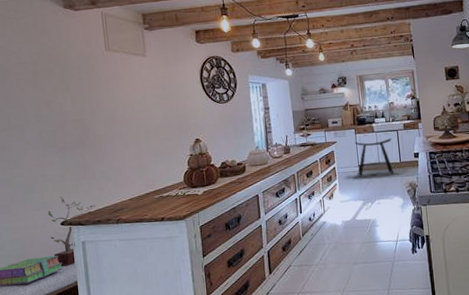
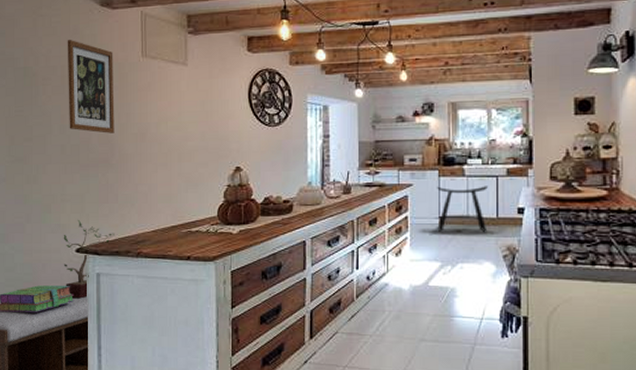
wall art: none [35,38,87,119] -> present [67,40,115,133]

